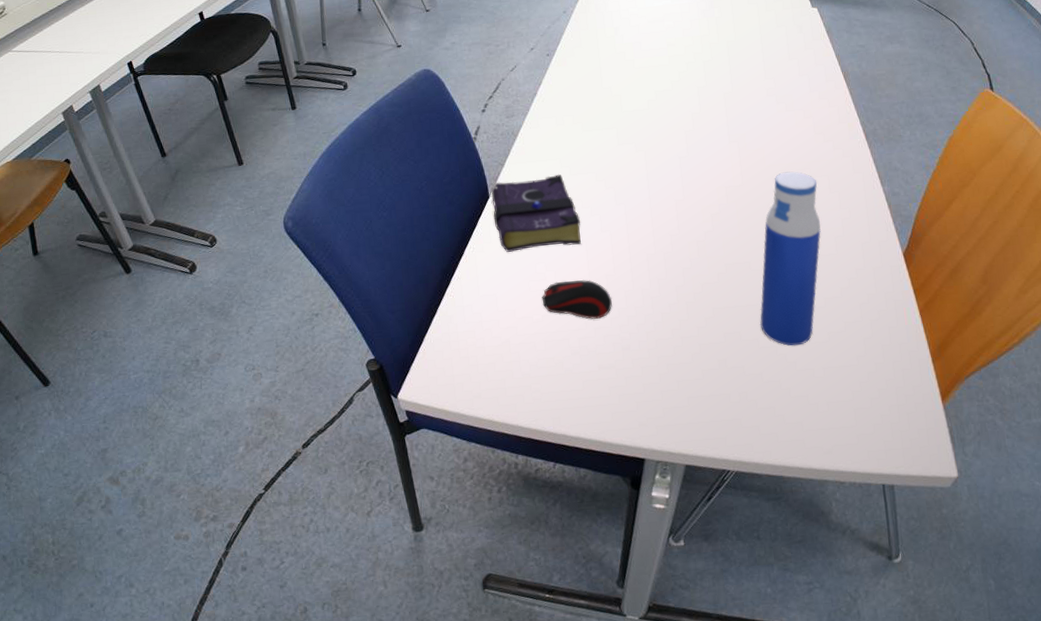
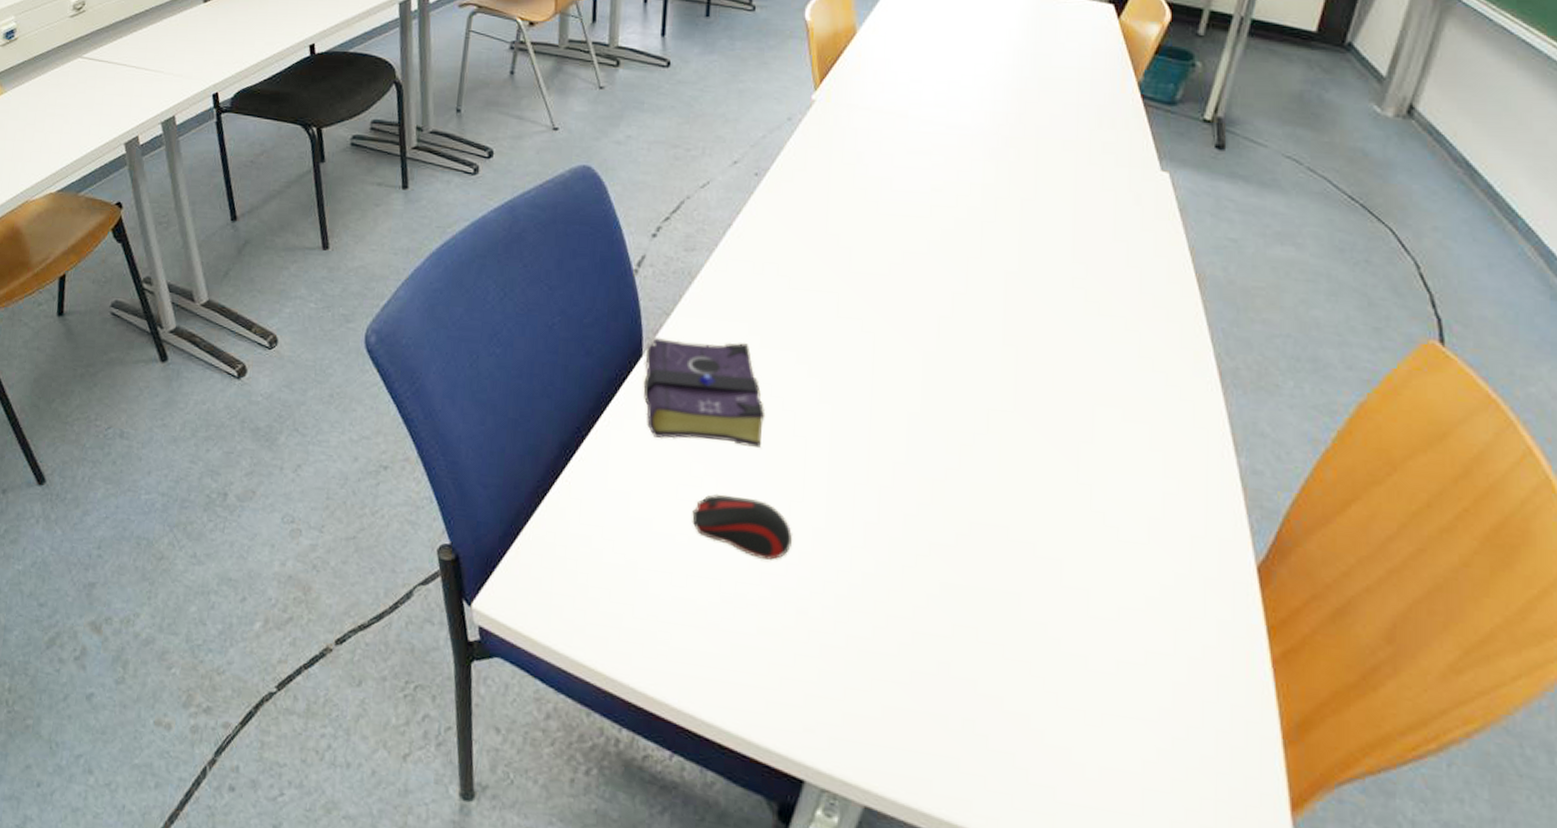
water bottle: present [759,171,821,346] -> none [1009,404,1131,670]

